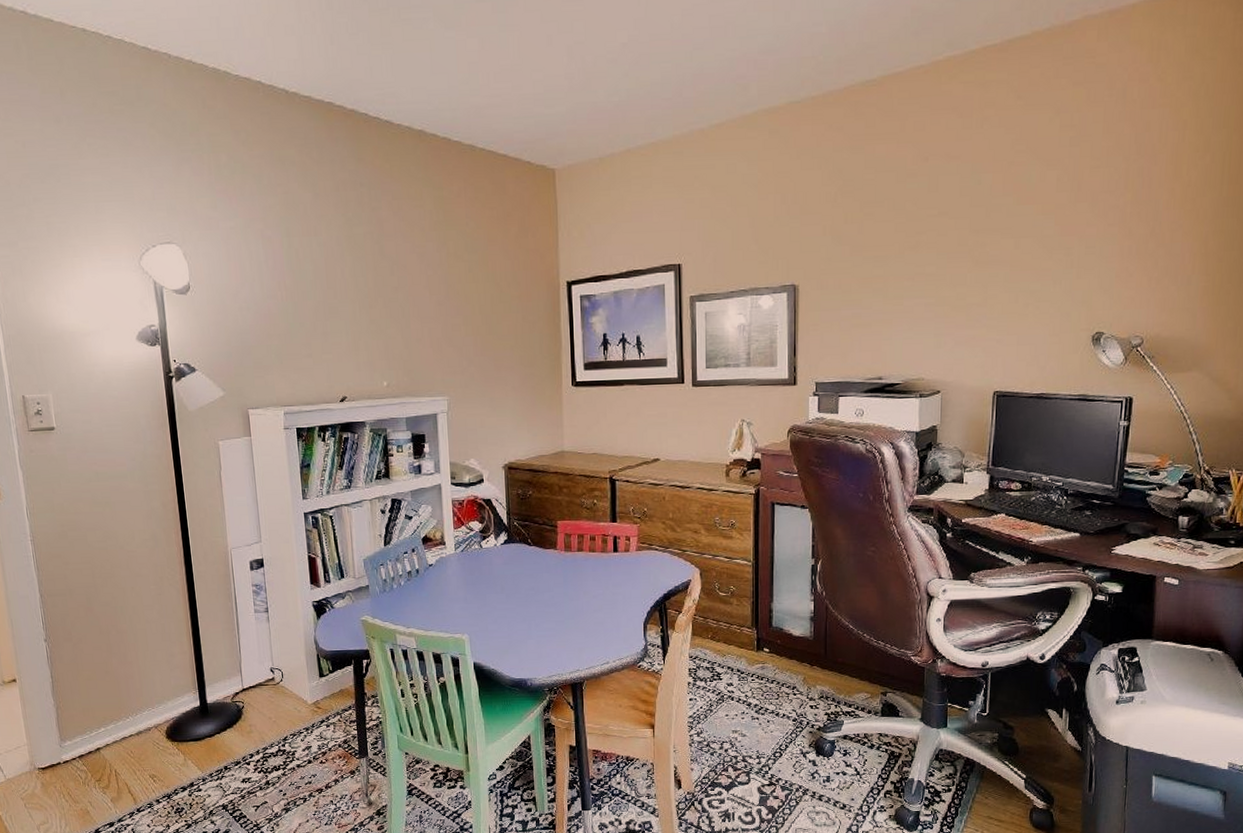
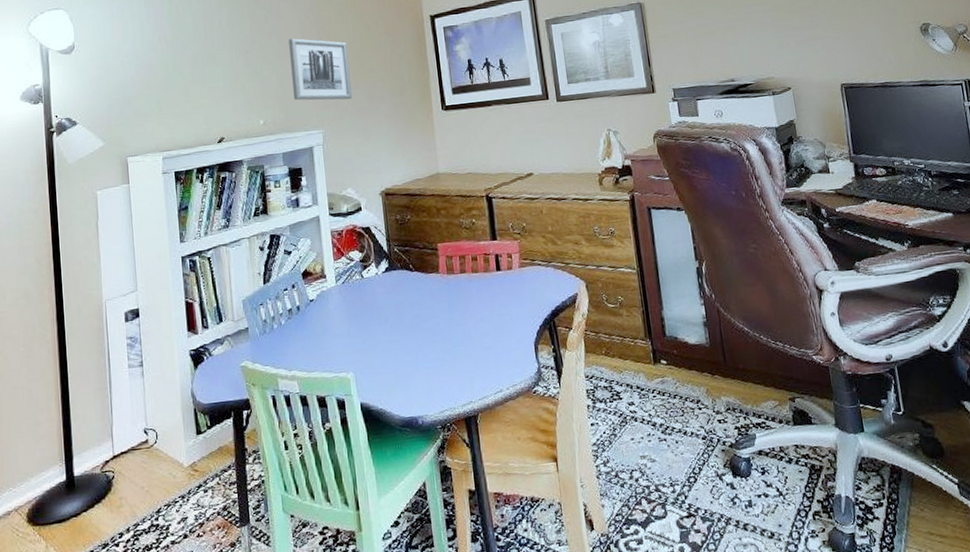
wall art: none [415,295,480,367] -> present [288,38,353,101]

